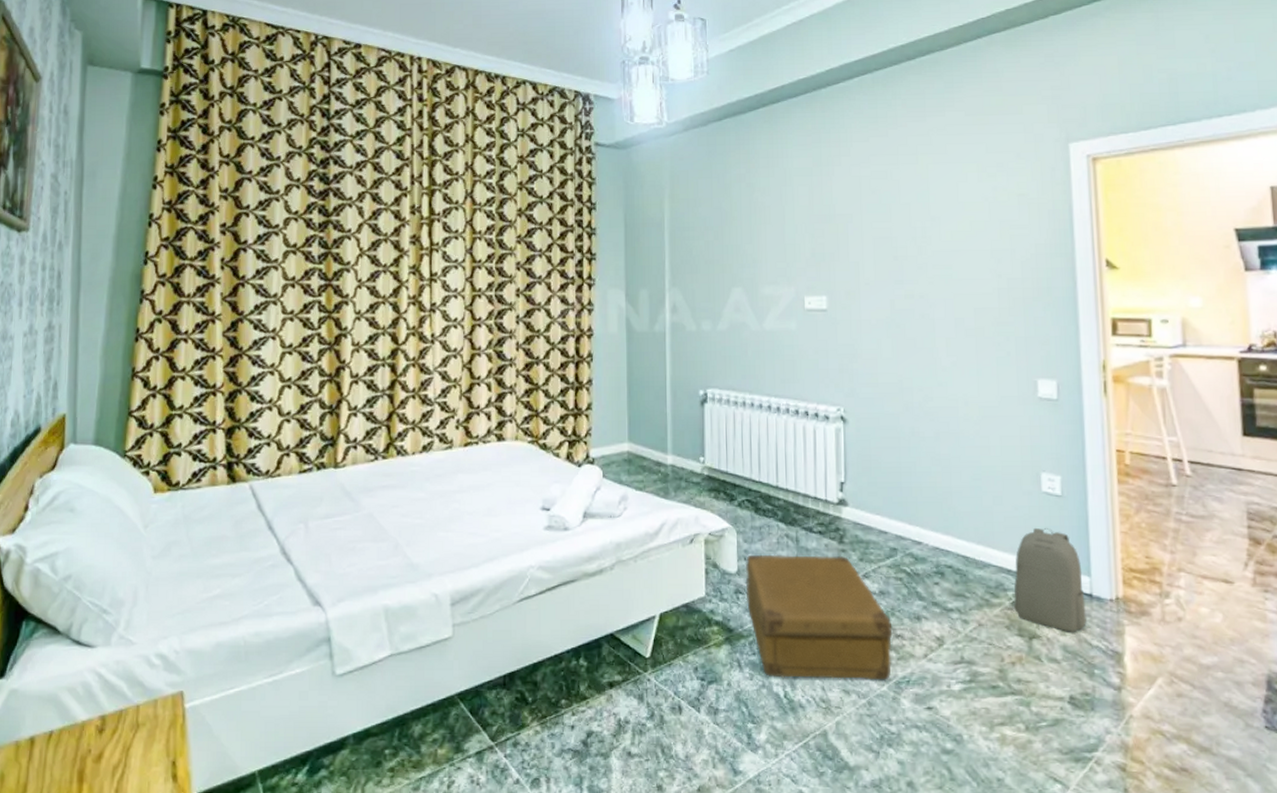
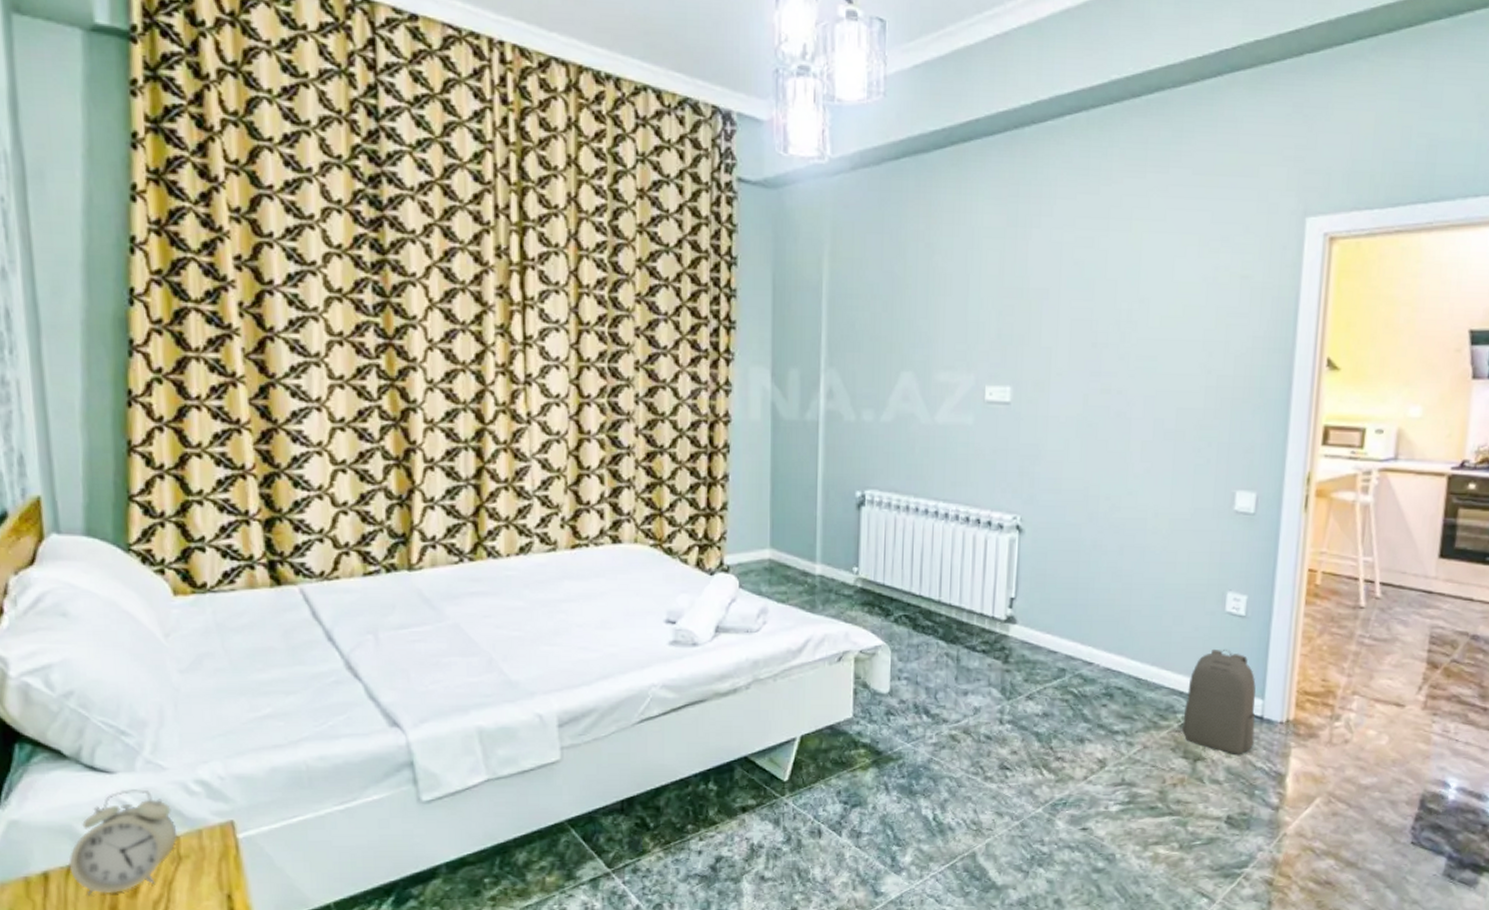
alarm clock: none [51,662,138,760] -> present [68,789,178,896]
suitcase: present [745,554,893,679] -> none [897,674,1053,802]

